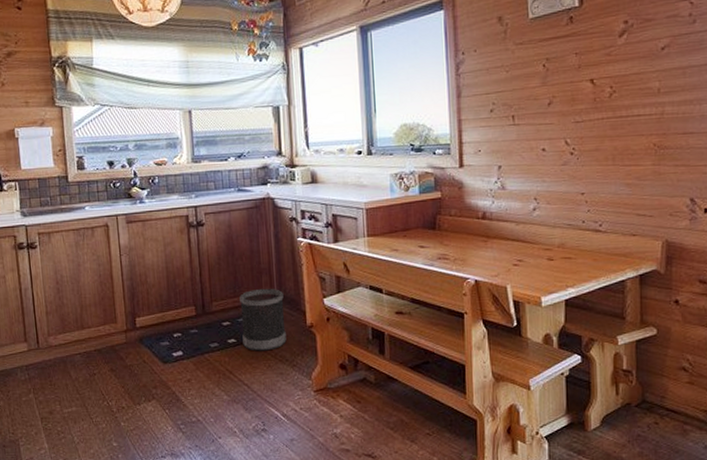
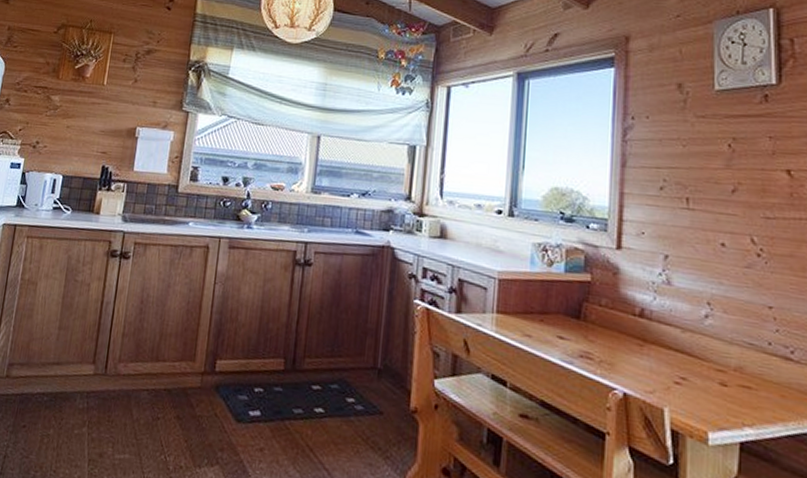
wastebasket: present [240,288,287,351] -> none [331,352,388,432]

